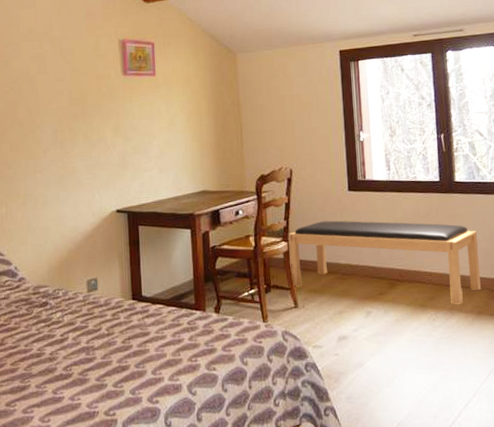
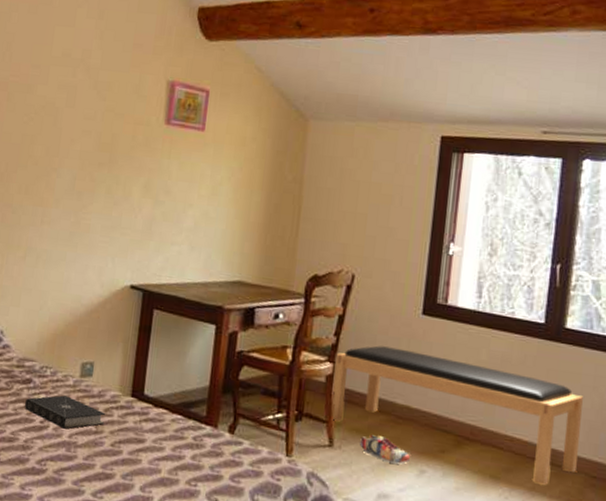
book: none [45,310,114,337] -> present [25,395,106,429]
shoe: none [318,291,358,311] -> present [360,435,410,464]

